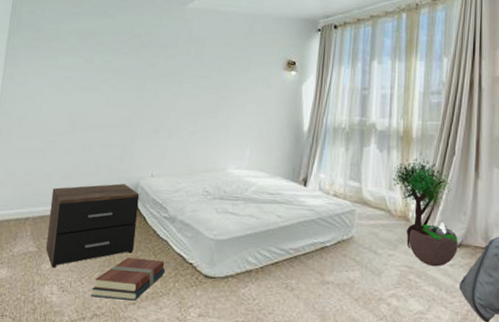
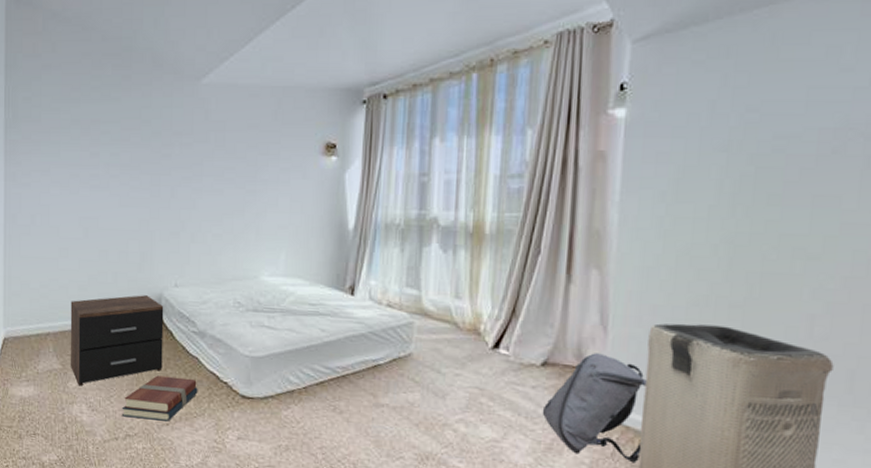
potted tree: present [393,153,458,267] -> none [460,252,542,389]

